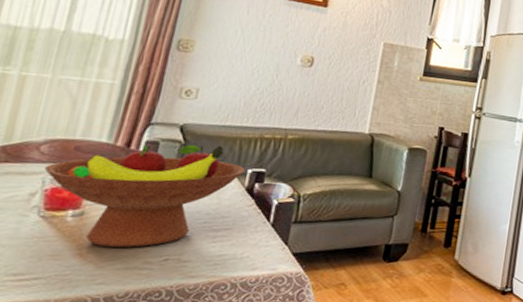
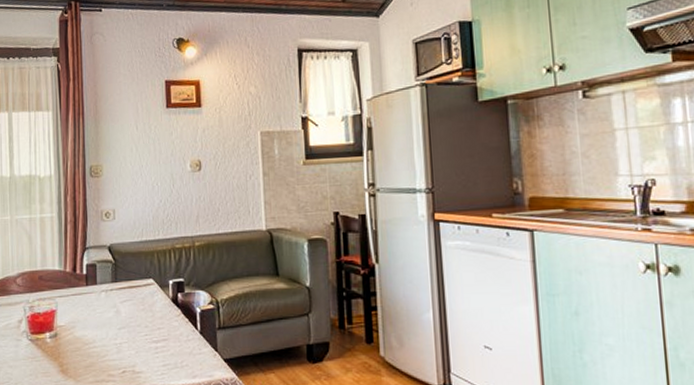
fruit bowl: present [43,144,245,248] -> none [22,261,167,363]

